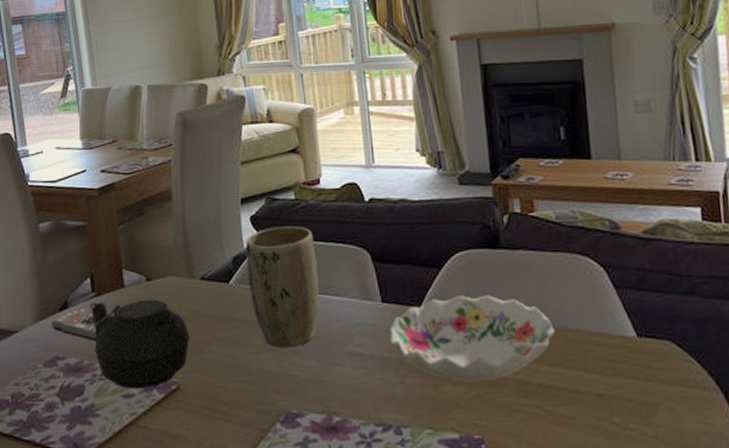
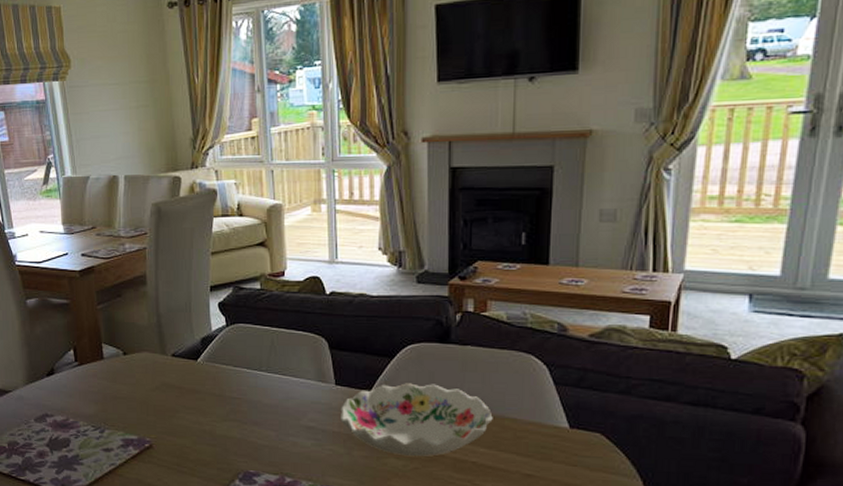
remote control: present [51,307,97,341] -> none [40,374,80,403]
teapot: present [90,299,190,390] -> none [73,370,162,445]
plant pot: present [246,226,319,348] -> none [214,313,278,419]

